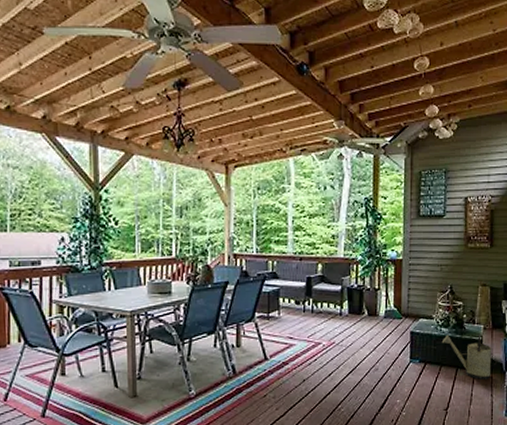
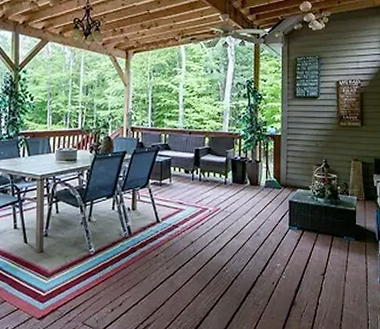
watering can: present [441,333,497,380] -> none [318,204,370,247]

